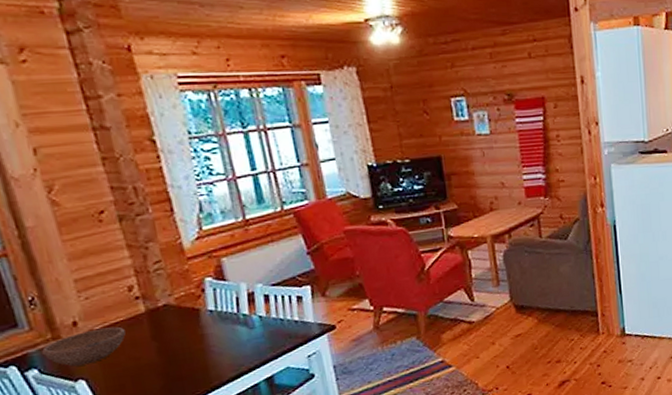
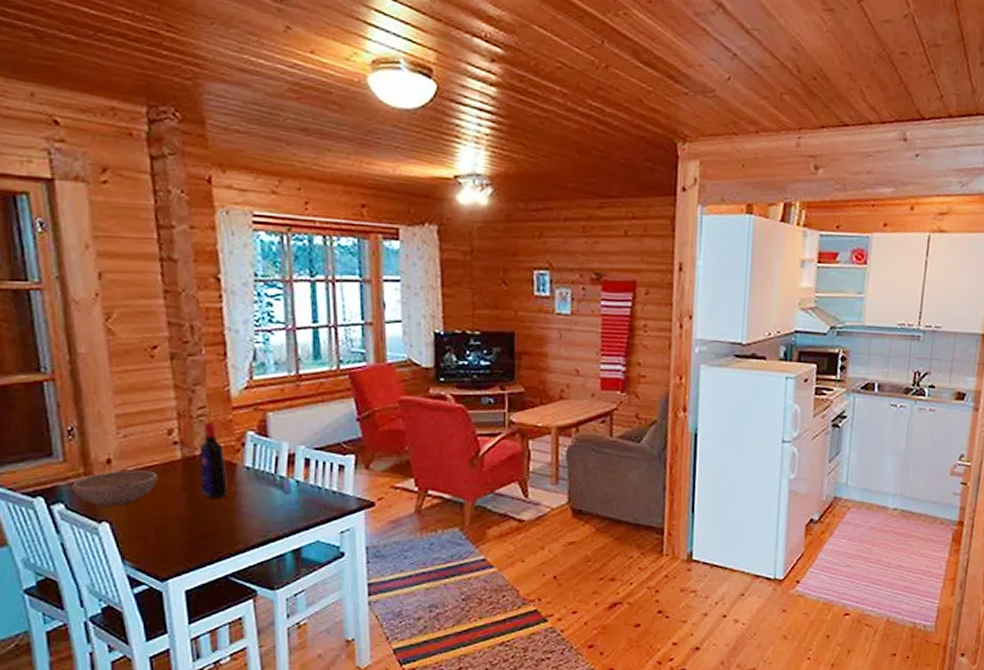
liquor bottle: none [161,274,195,344] -> present [200,422,227,499]

